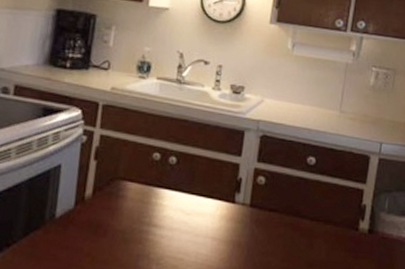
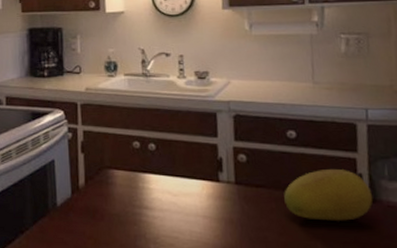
fruit: none [293,198,371,250] -> present [284,168,373,221]

